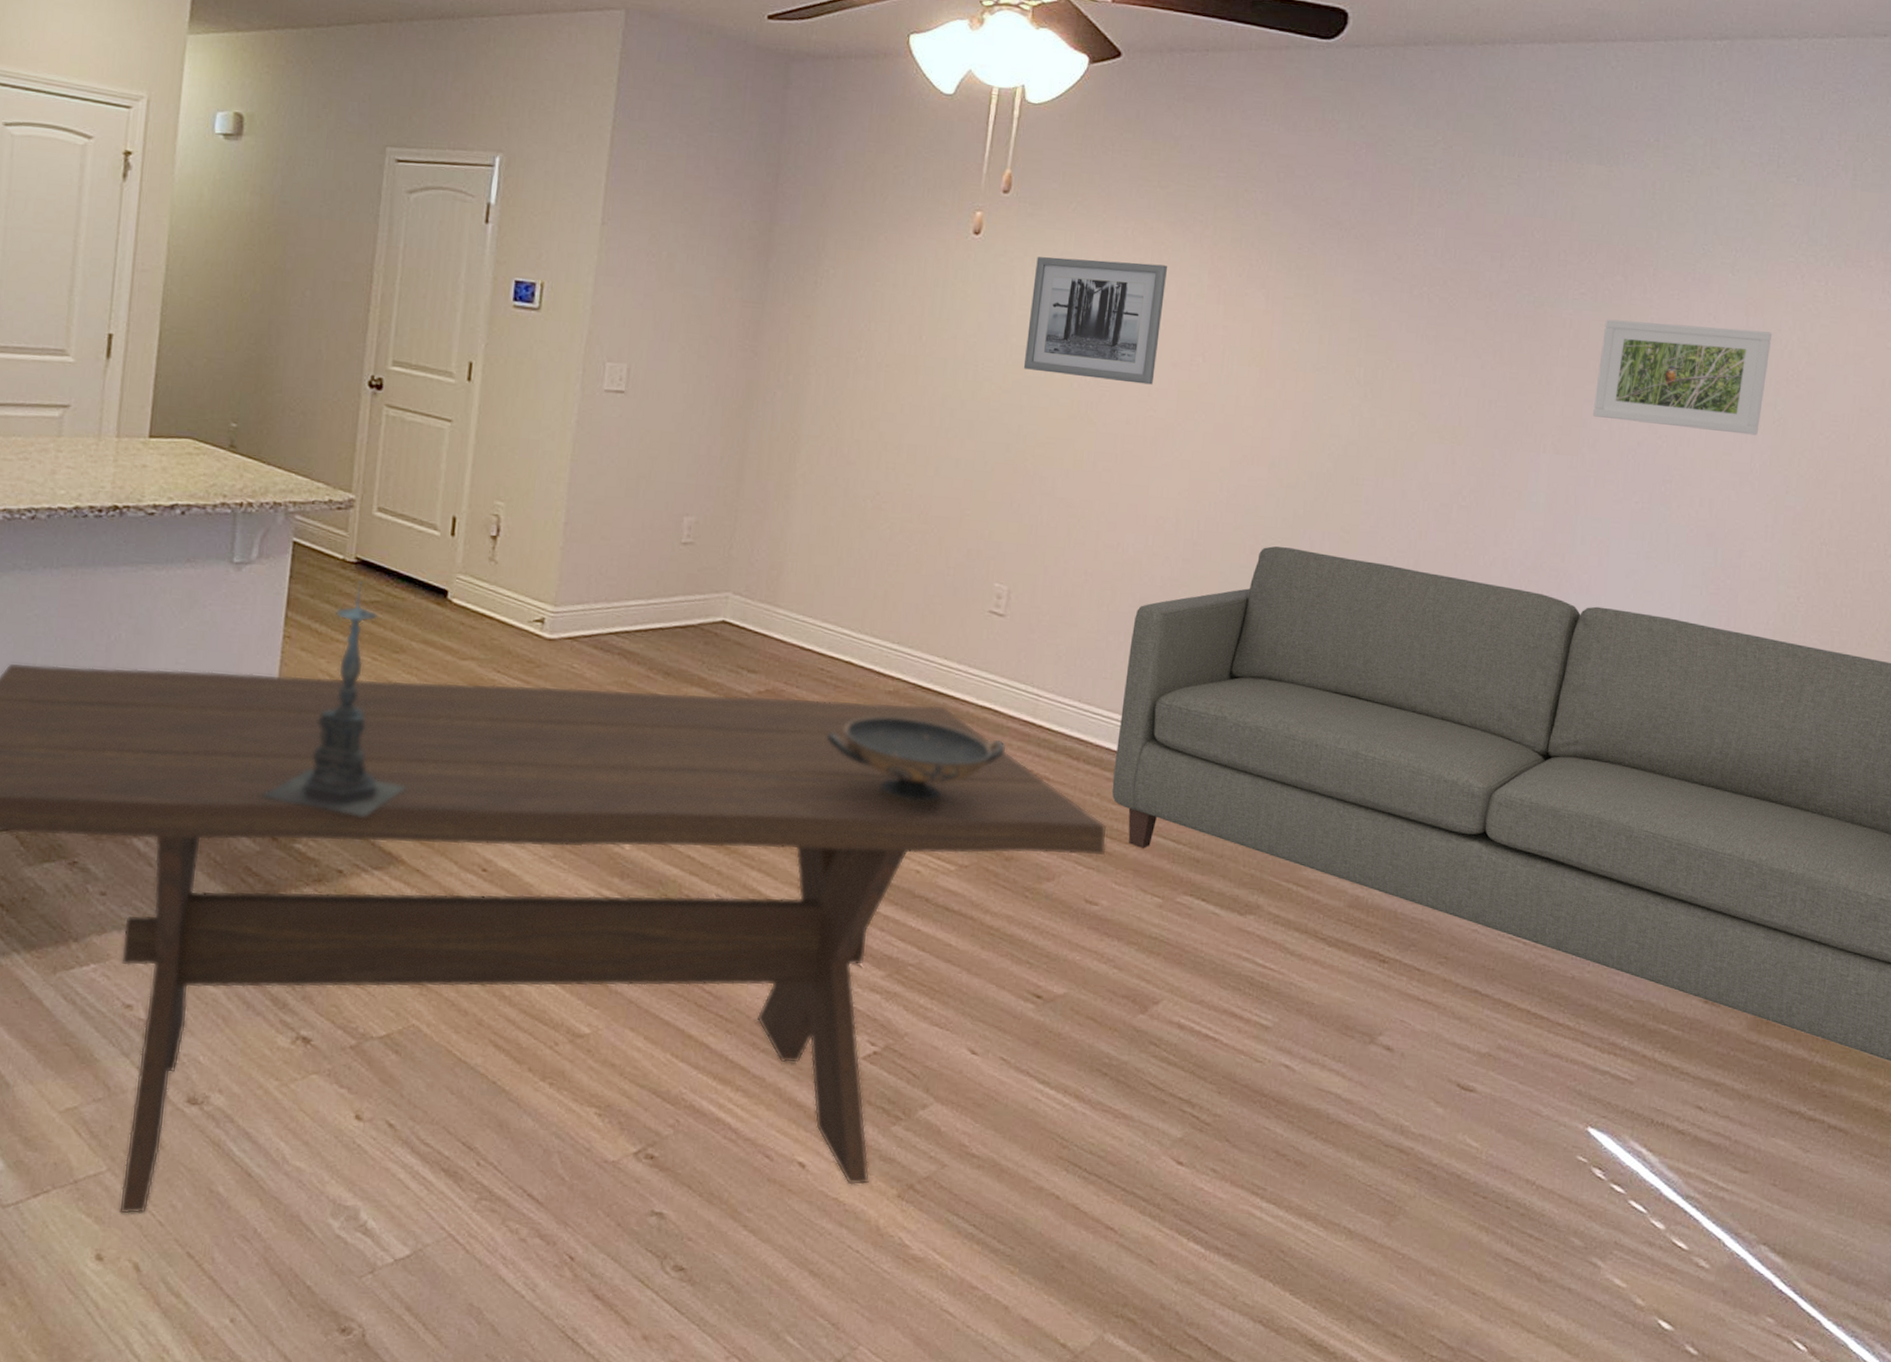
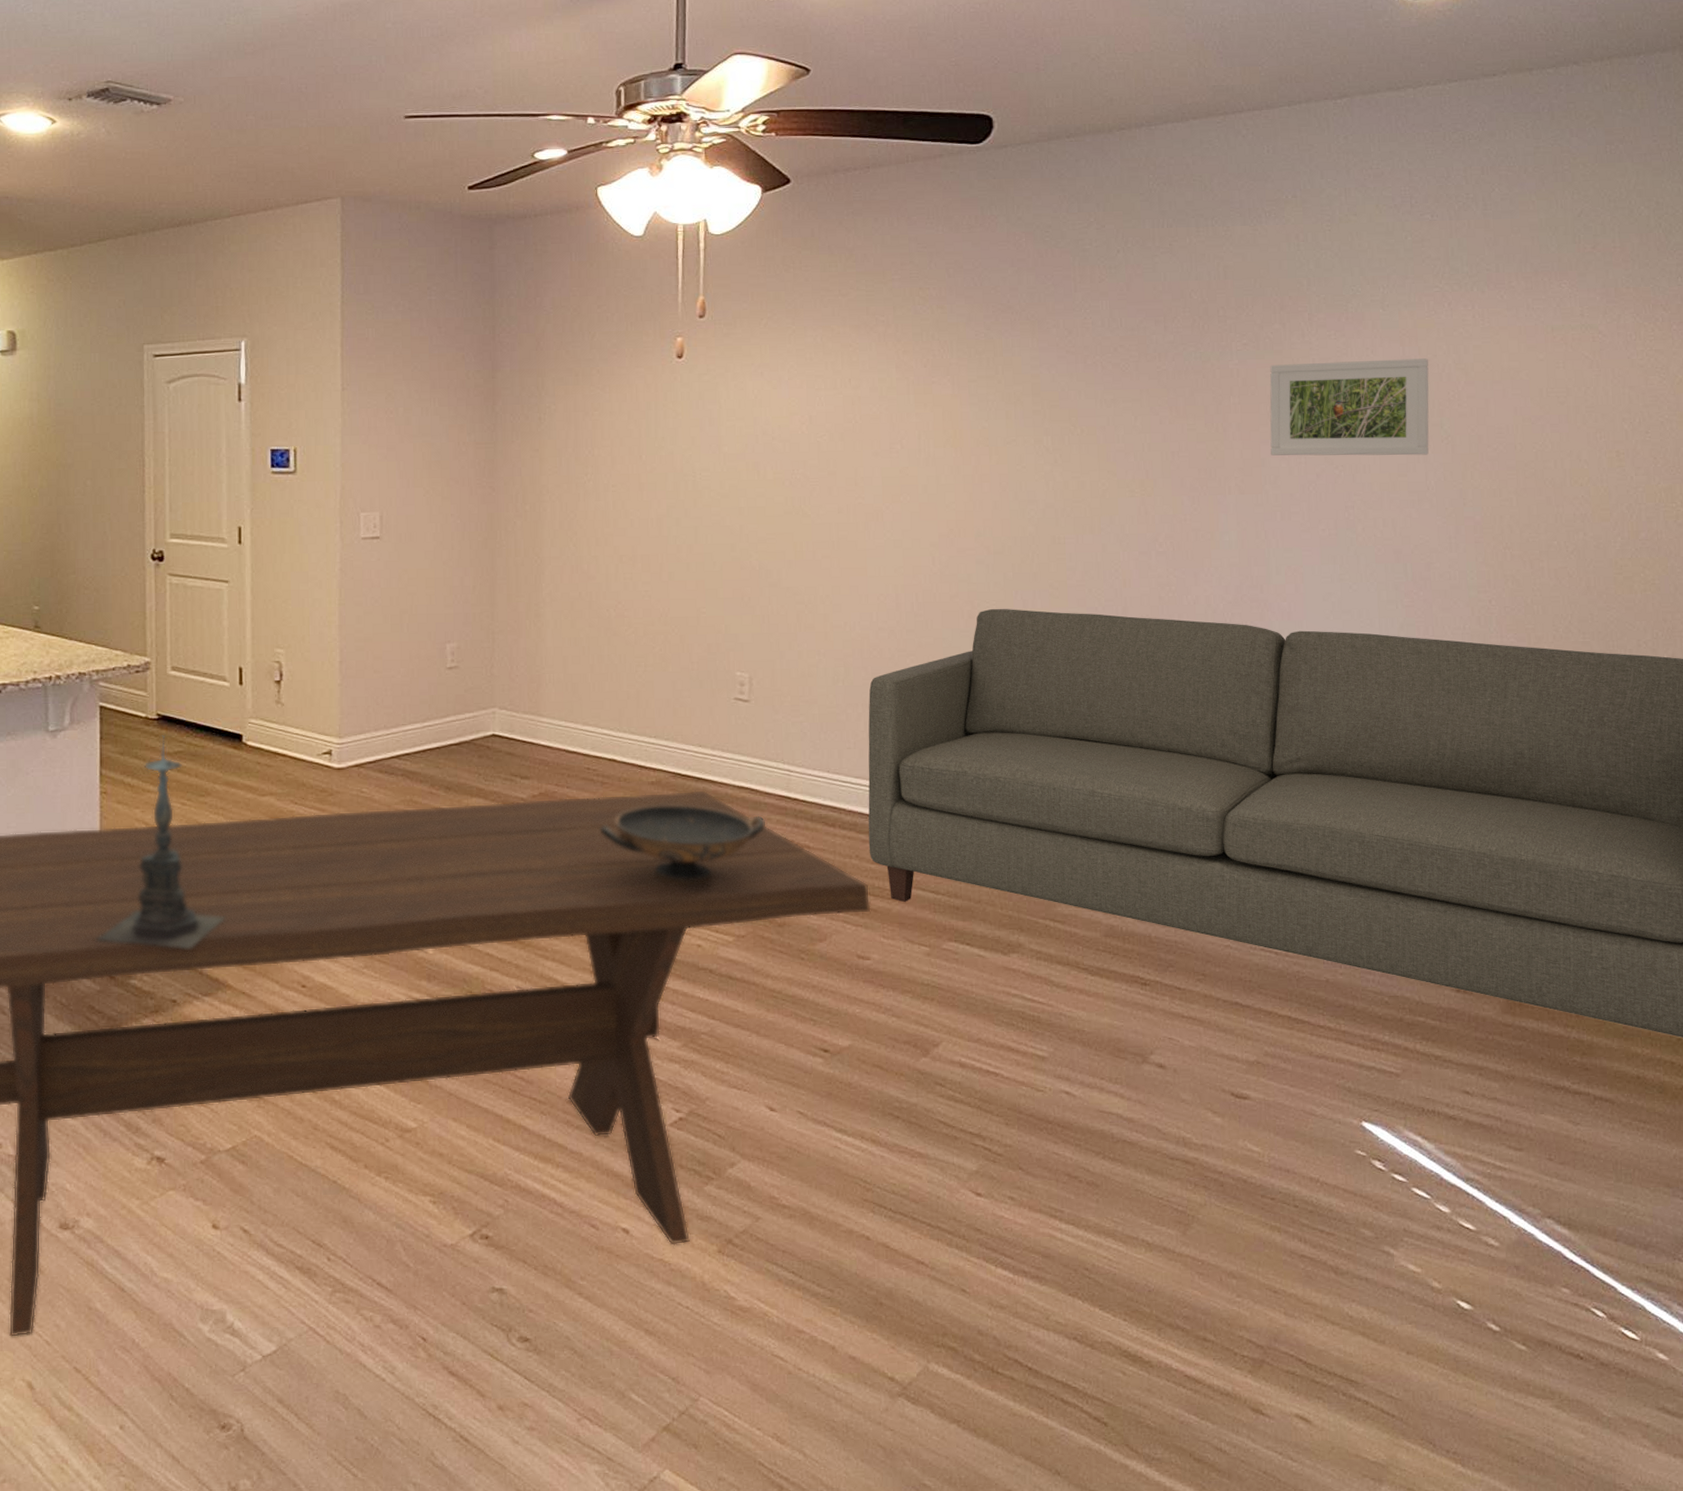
wall art: present [1023,257,1167,385] -> none [737,365,859,475]

